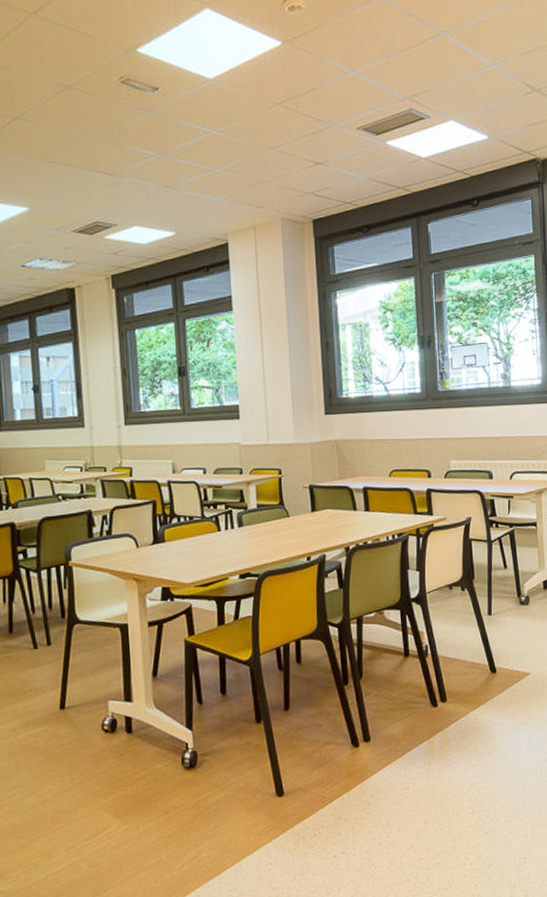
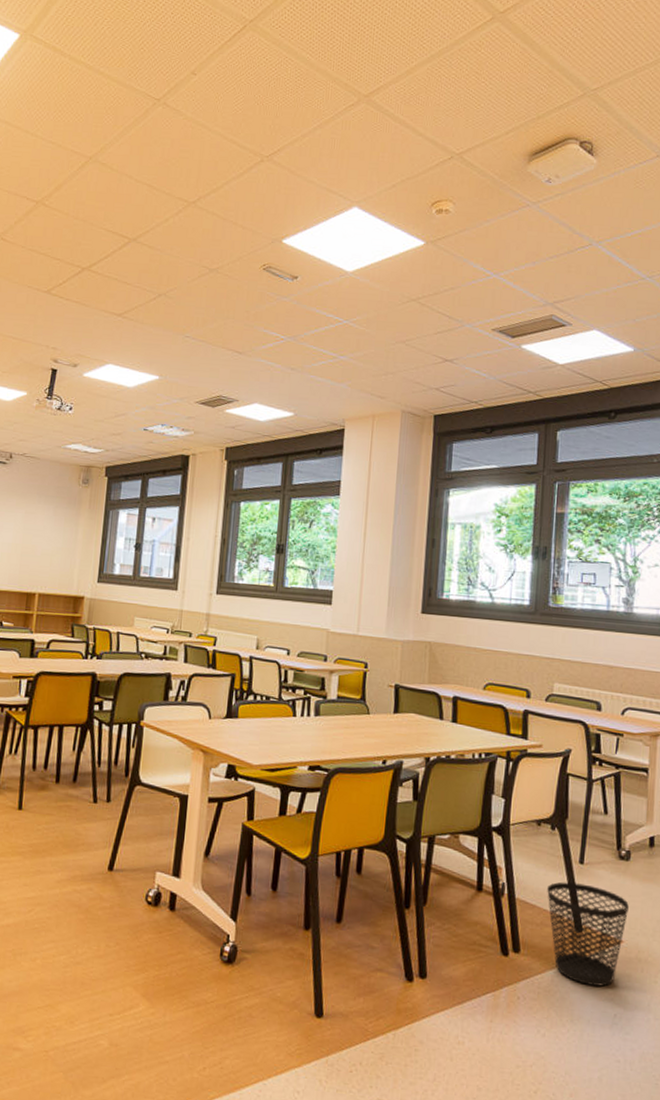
wastebasket: none [464,632,532,716] -> present [547,882,629,987]

